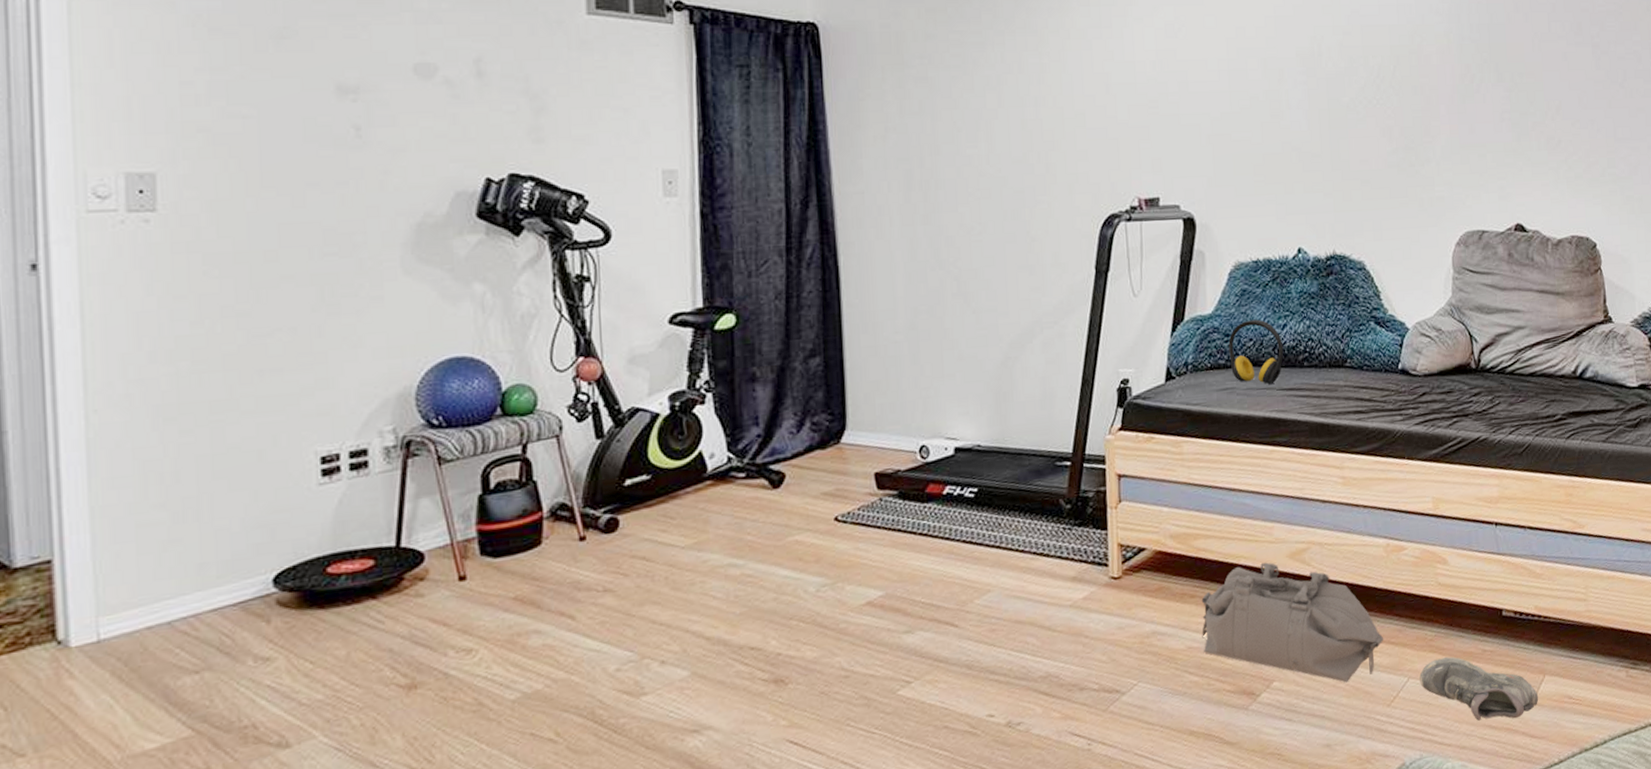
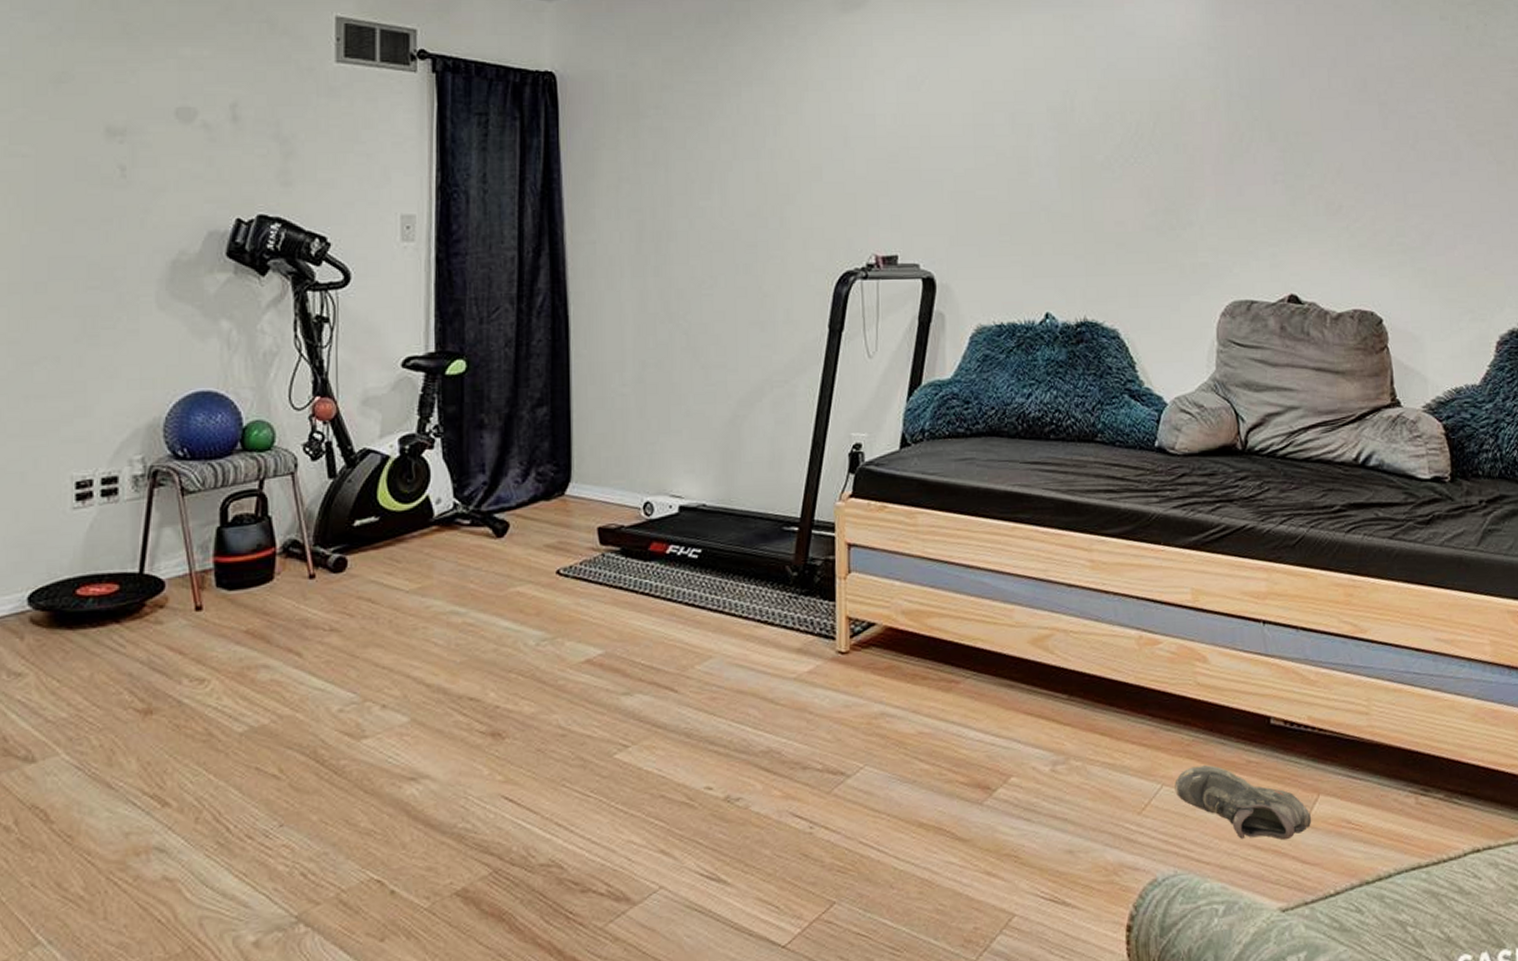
duffel bag: present [1201,562,1384,683] -> none [934,647,1135,785]
headphones: present [1228,319,1284,385] -> none [968,386,1028,457]

